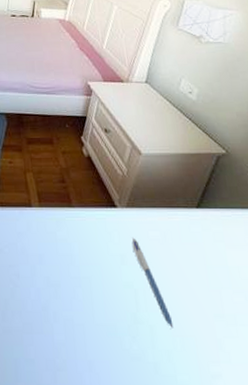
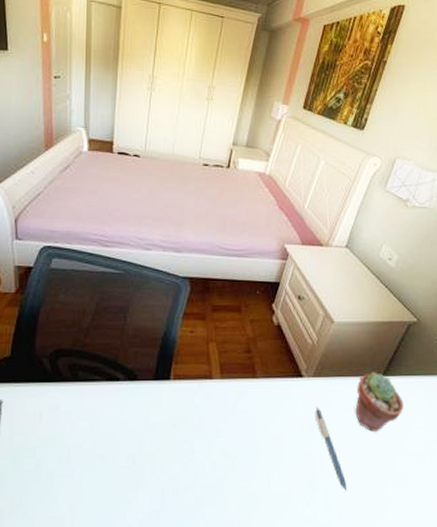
potted succulent: none [172,203,224,267] -> present [355,371,404,433]

